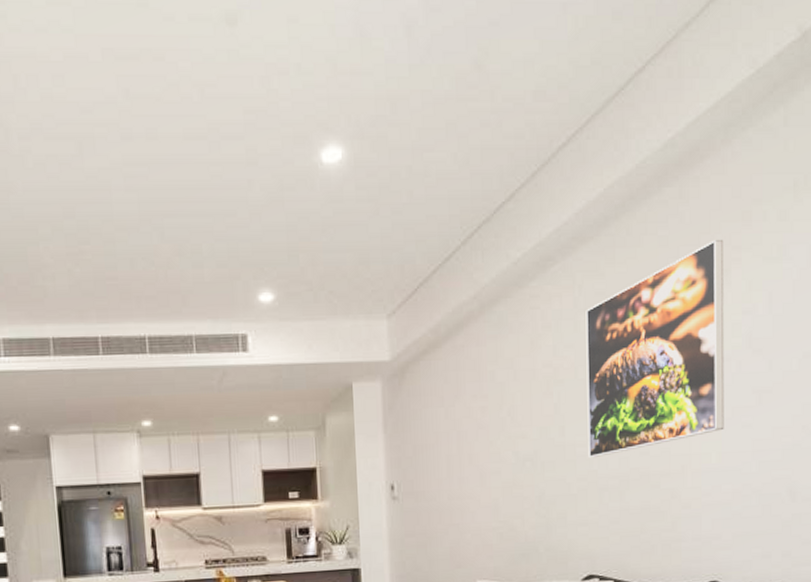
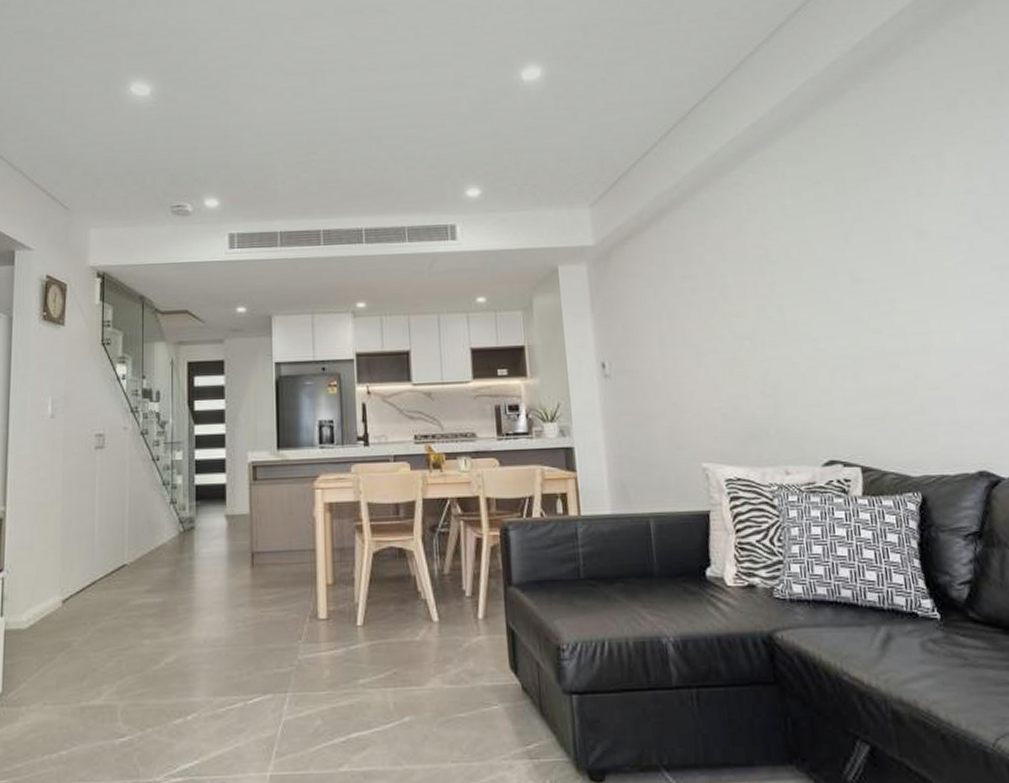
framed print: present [585,240,724,457] -> none [792,127,965,336]

